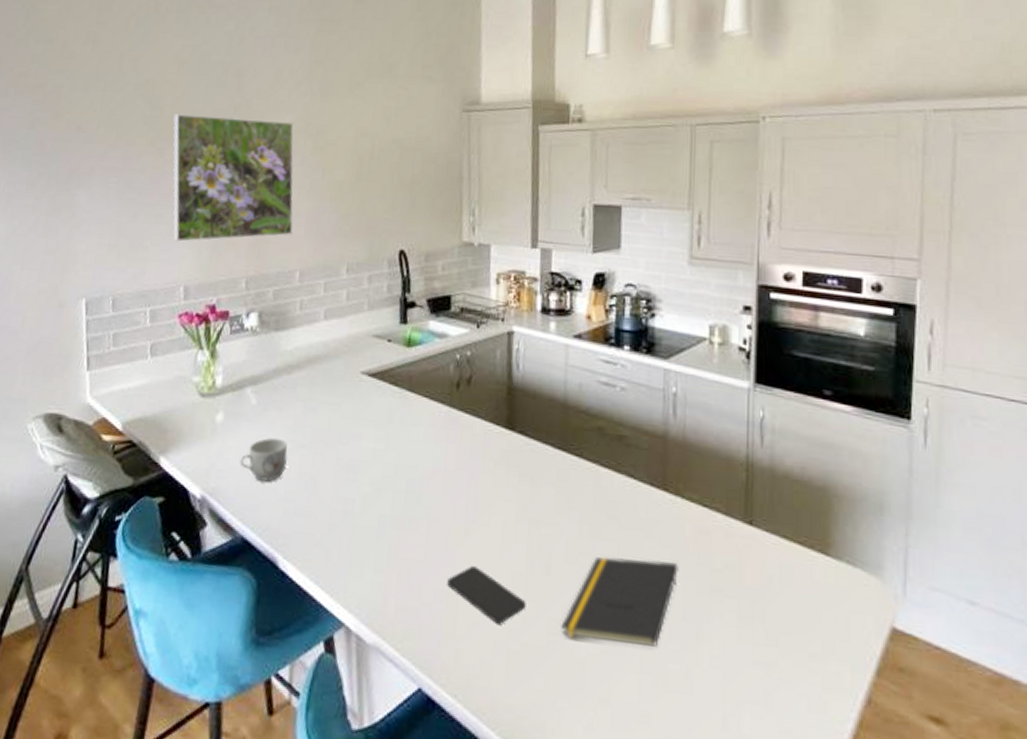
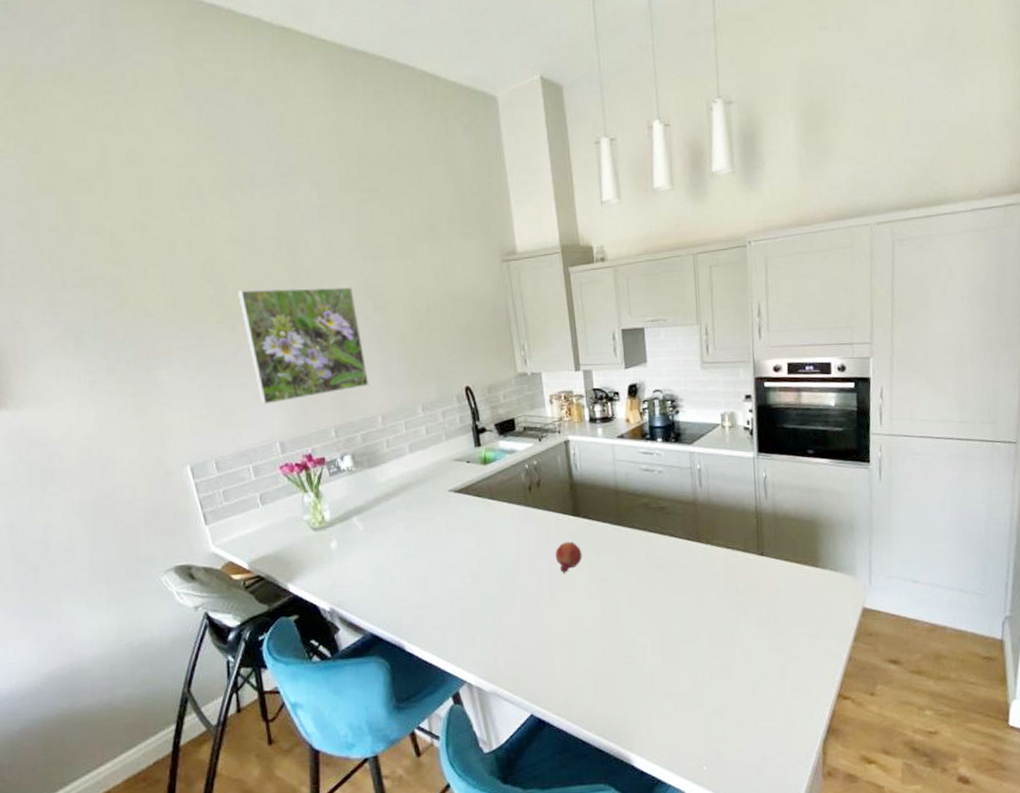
mug: present [240,437,288,482] -> none [358,553,398,588]
smartphone: present [447,566,526,624] -> none [542,621,604,658]
fruit: none [477,461,512,502] -> present [555,541,582,573]
notepad: present [561,556,679,647] -> none [632,592,714,658]

